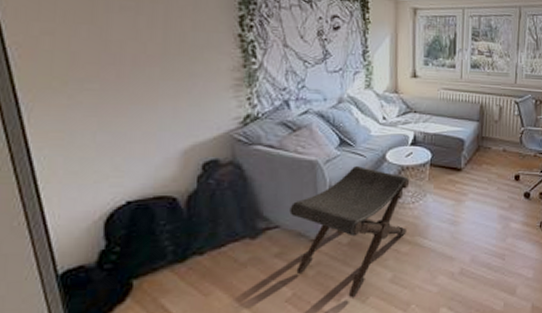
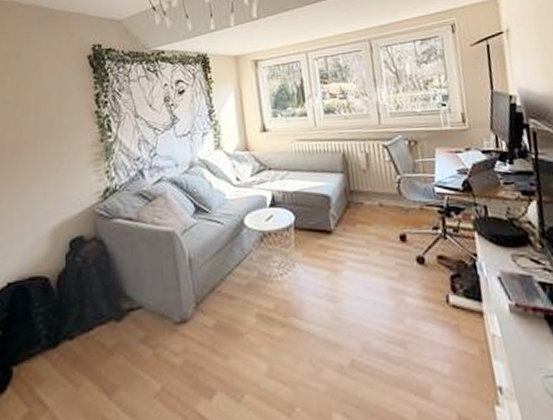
footstool: present [289,166,410,298] -> none [151,235,278,396]

